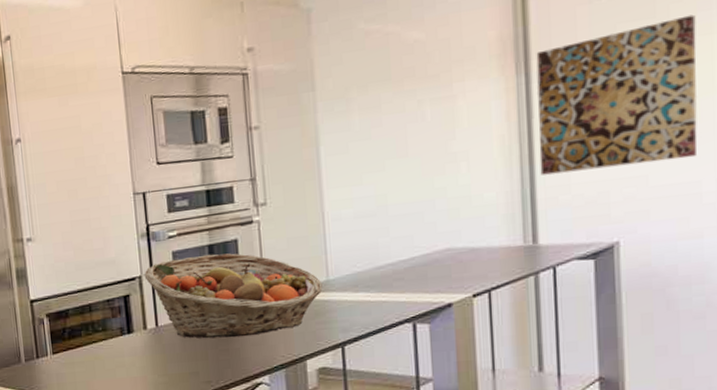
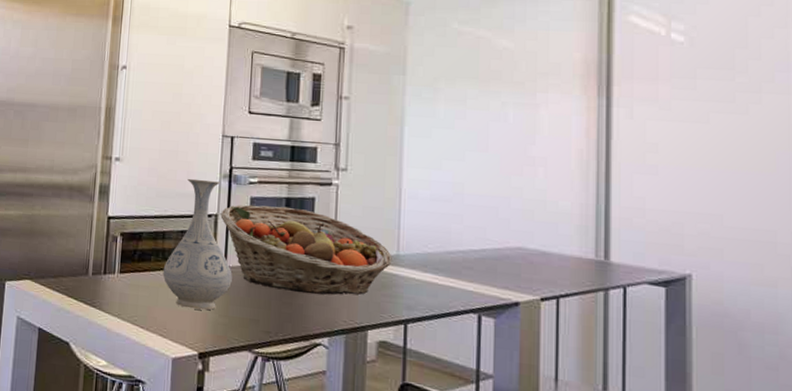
vase: none [95,242,166,375] -> present [163,178,232,311]
wall art: present [536,14,698,175] -> none [616,73,774,207]

